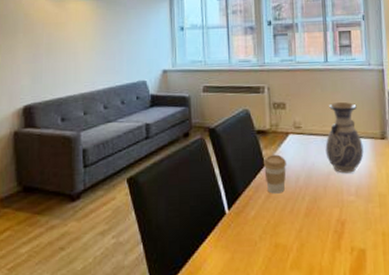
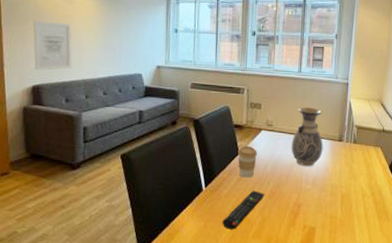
wall art: none [23,31,67,88] -> present [33,20,72,71]
remote control: none [251,208,300,261] -> present [221,190,265,230]

